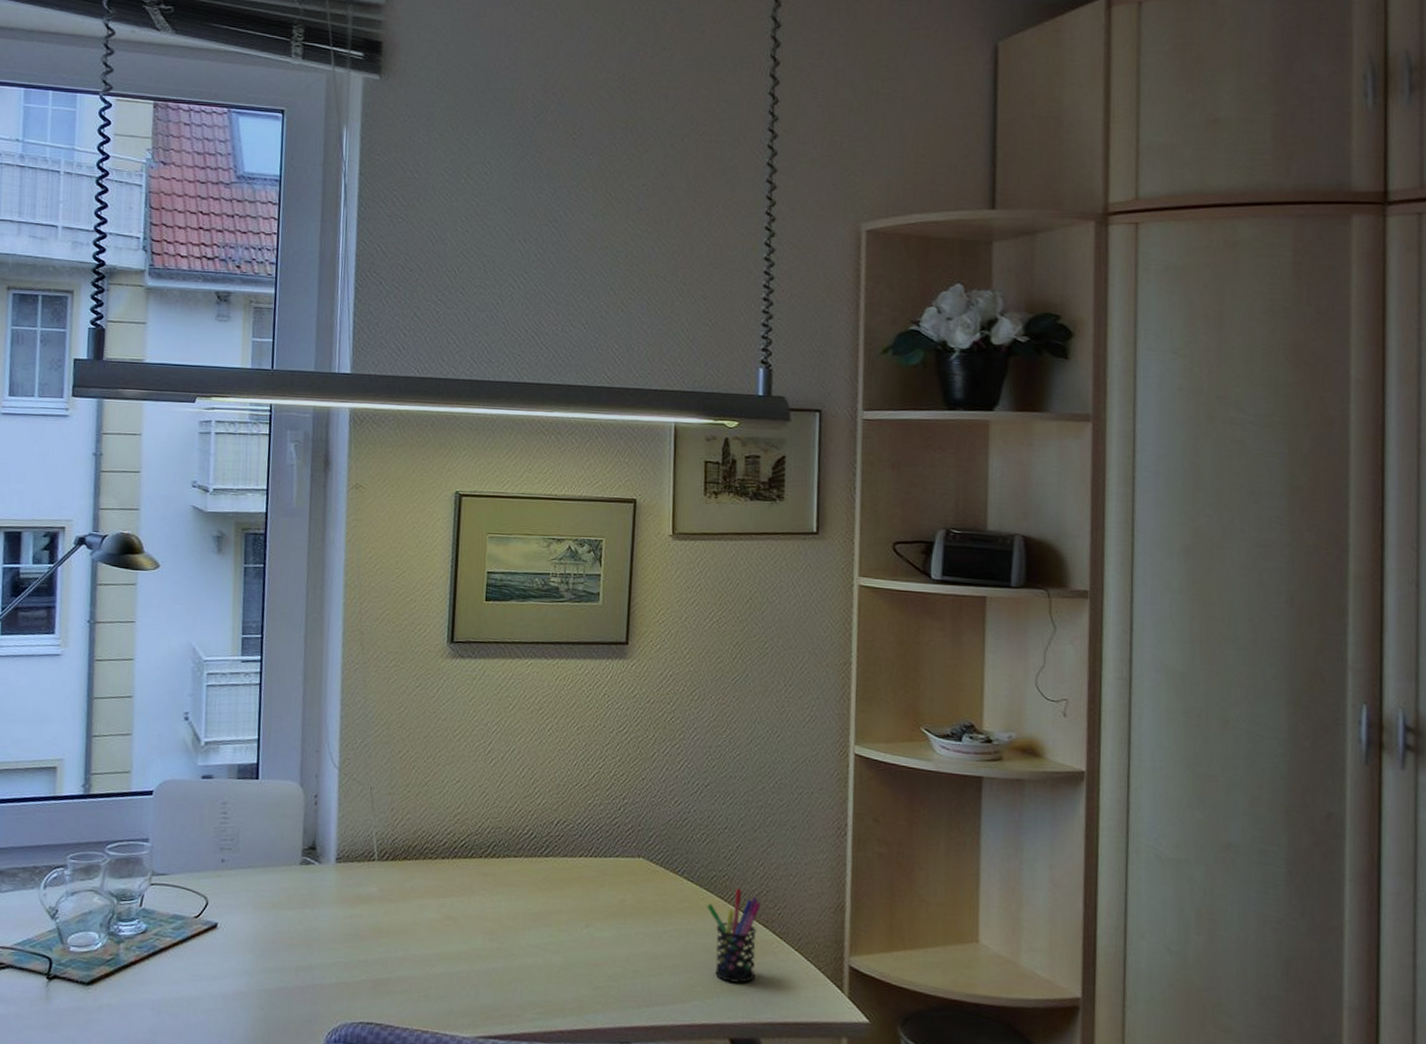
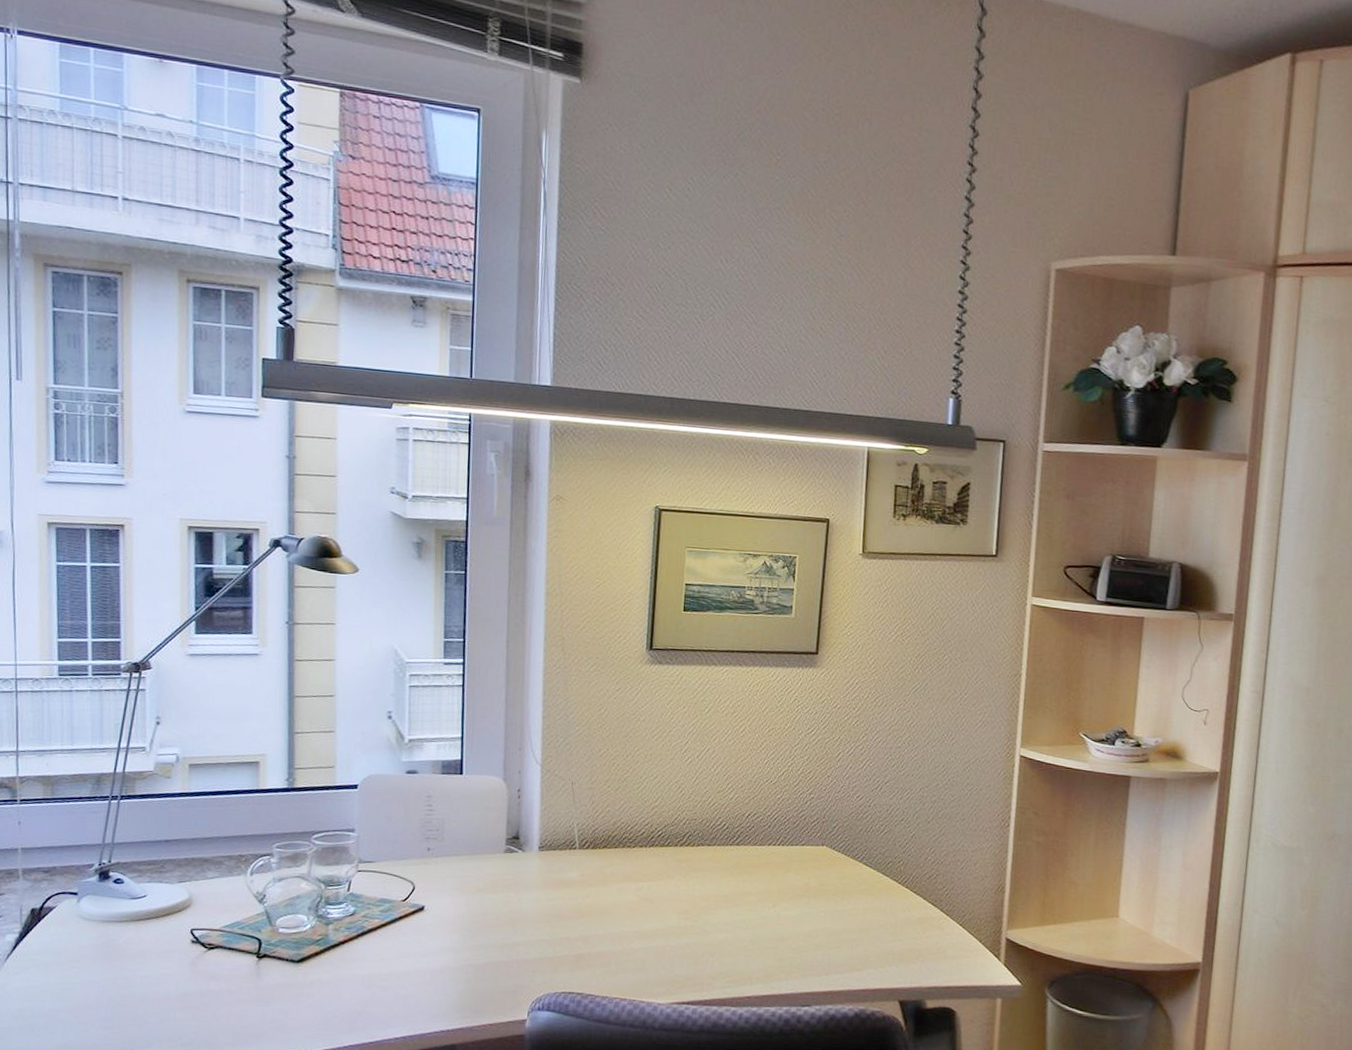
pen holder: present [707,888,761,984] -> none [883,872,931,954]

